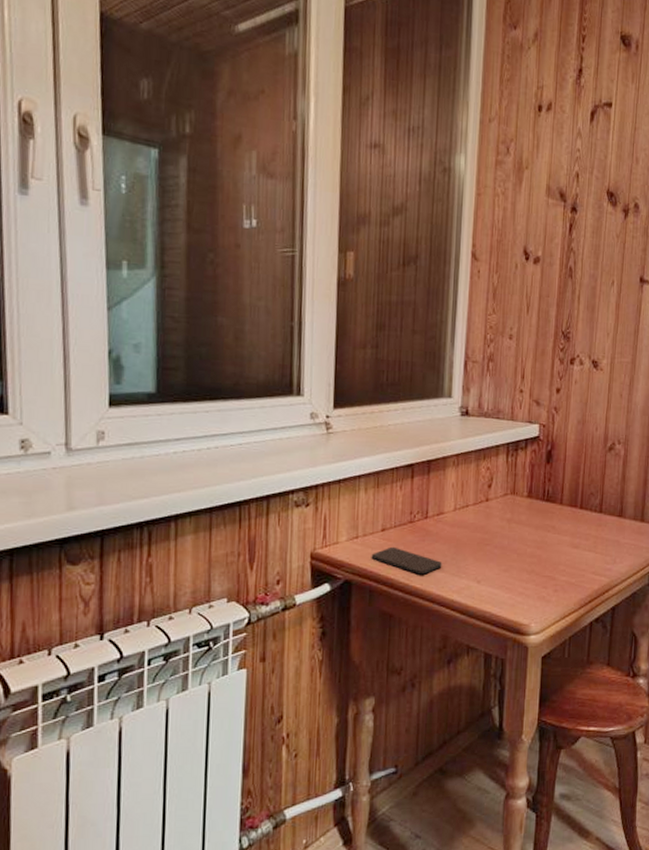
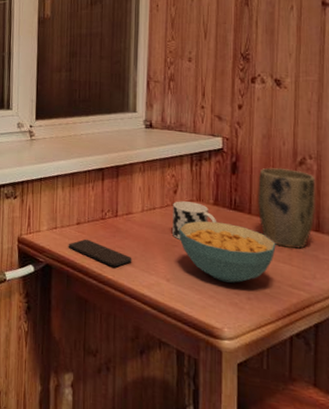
cup: none [485,495,530,537] -> present [173,201,217,240]
cereal bowl: none [491,515,583,577] -> present [179,221,276,283]
plant pot: none [568,454,622,535] -> present [257,167,316,249]

